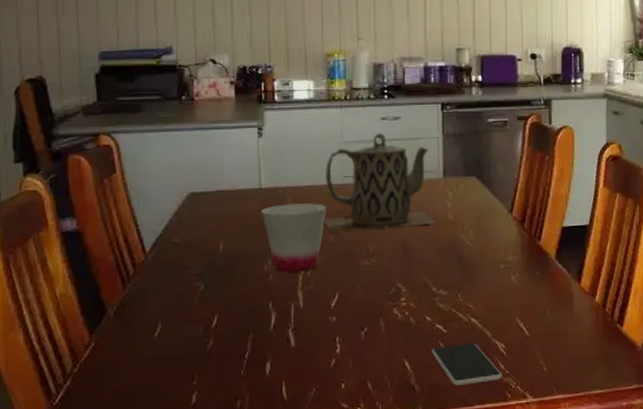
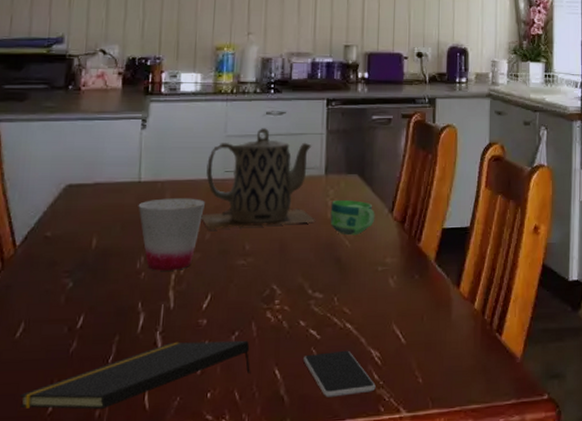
notepad: none [163,335,382,401] -> present [19,340,251,410]
cup: none [450,201,495,236] -> present [330,199,375,236]

